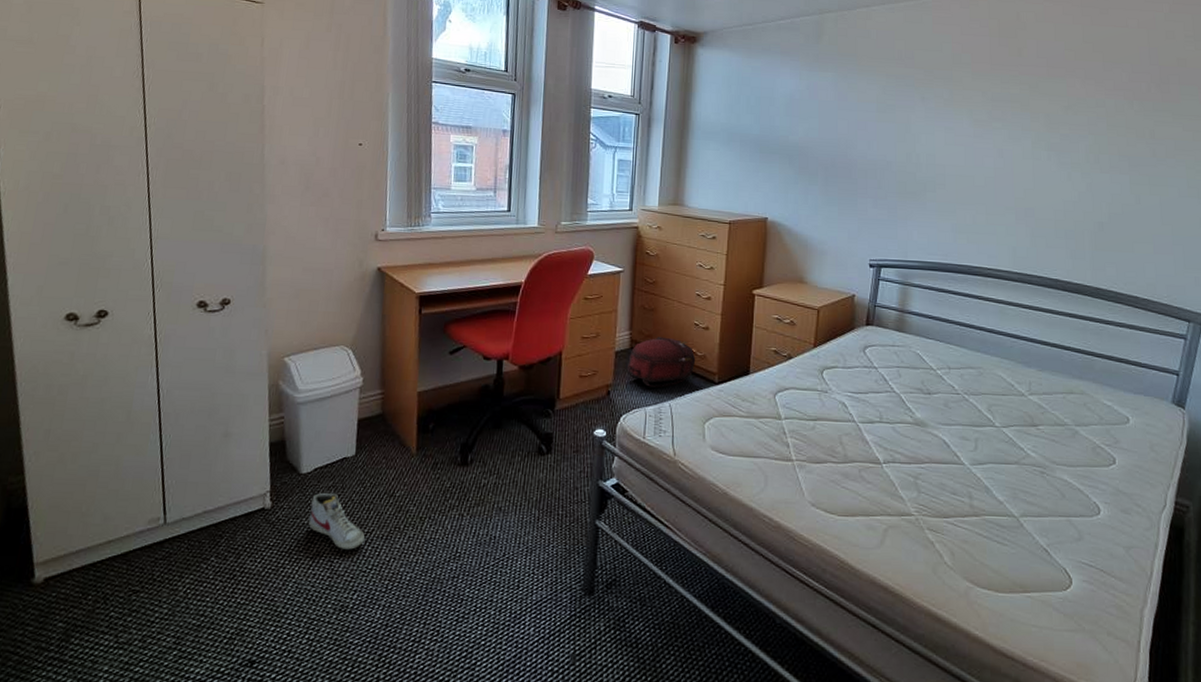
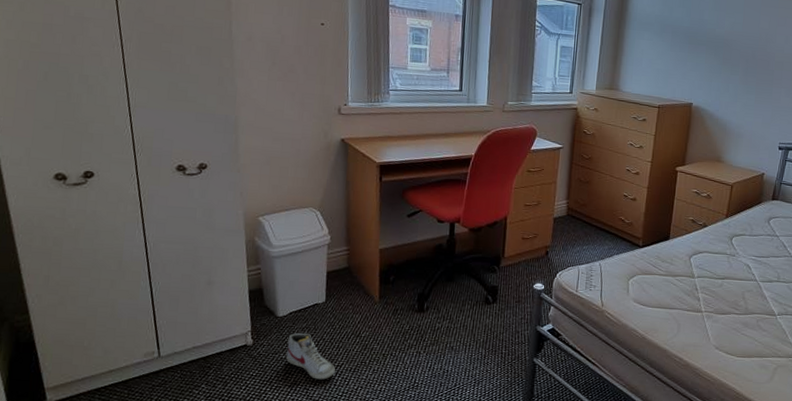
backpack: present [626,337,696,388] -> none [563,206,624,250]

